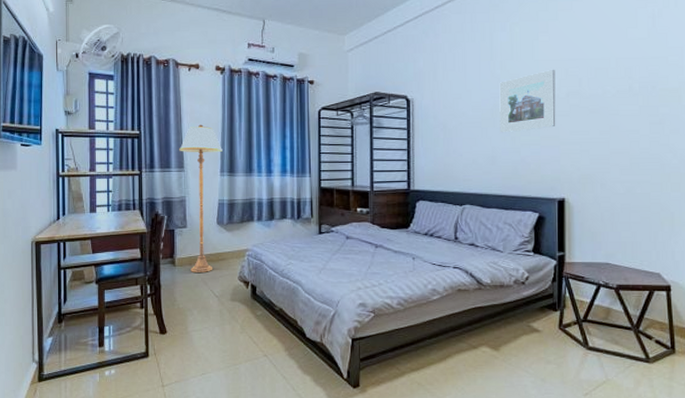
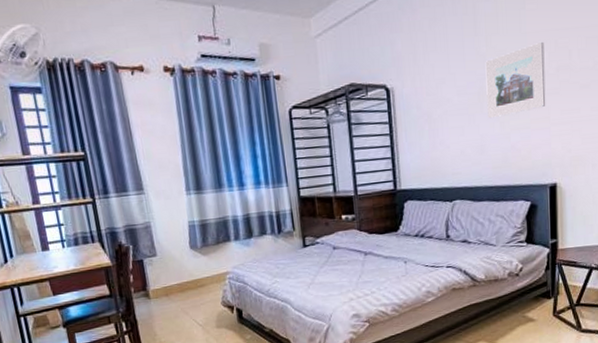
floor lamp: present [179,124,223,274] -> none [134,137,193,304]

